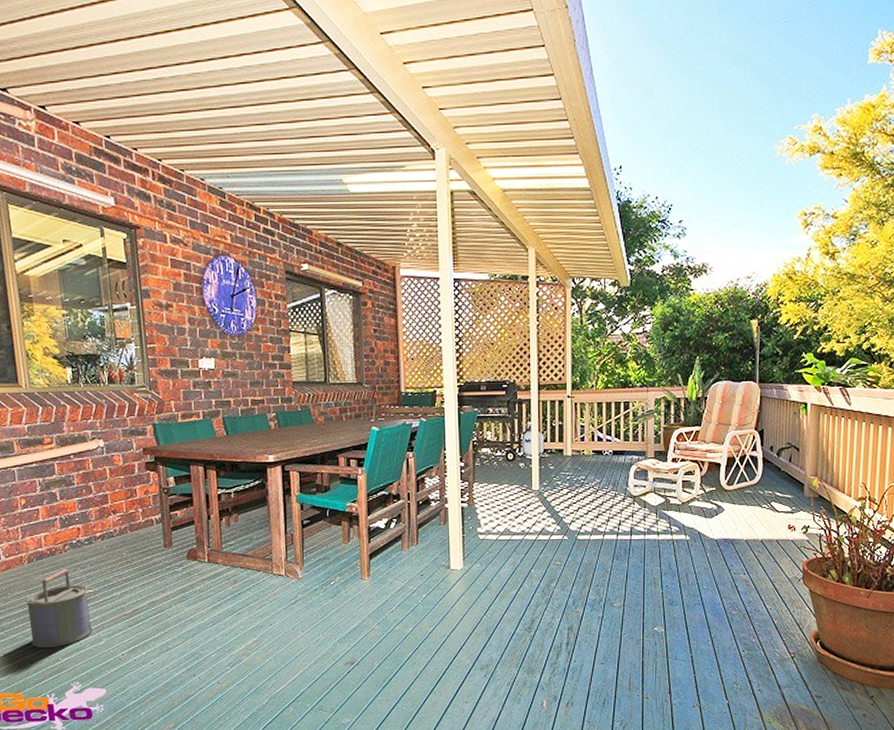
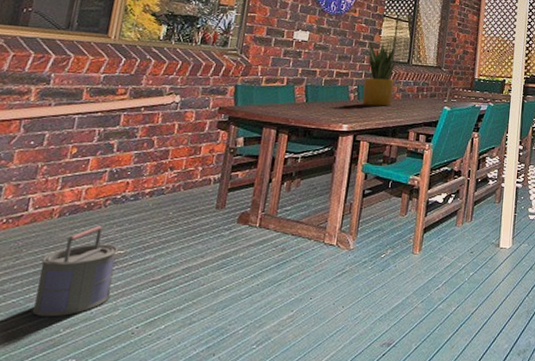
planter: none [277,360,315,433] -> present [362,41,398,107]

